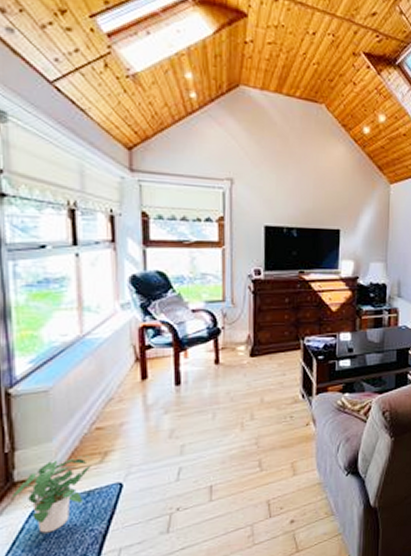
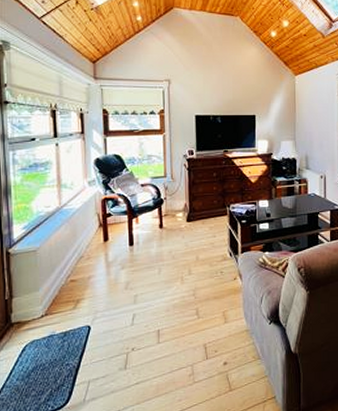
potted plant: present [11,456,93,533] -> none [9,303,69,366]

